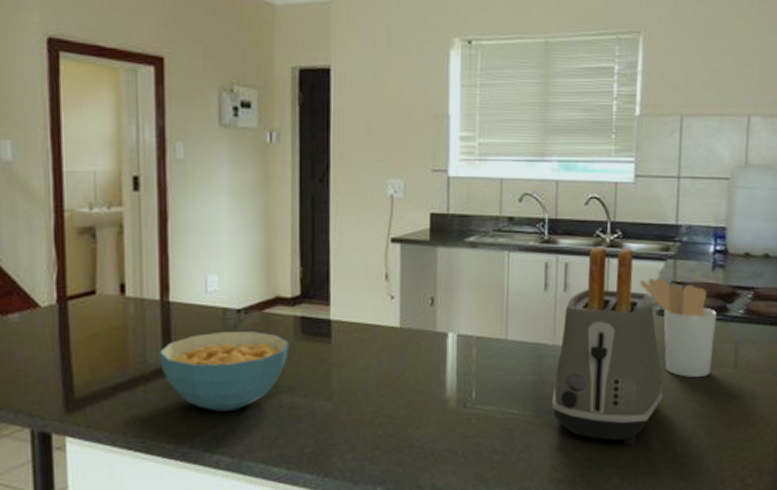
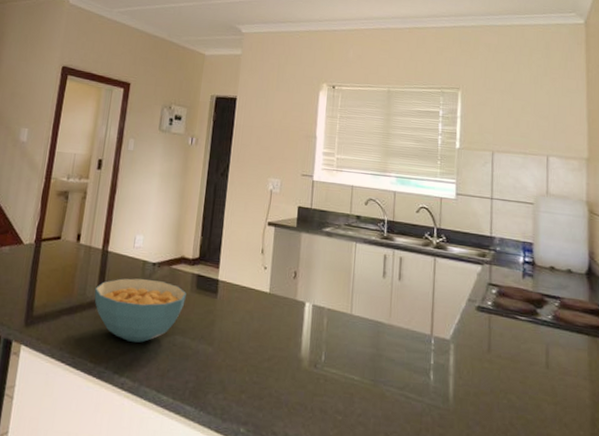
toaster: present [551,246,663,446] -> none [386,246,483,427]
utensil holder: present [639,277,717,377] -> none [461,277,528,372]

